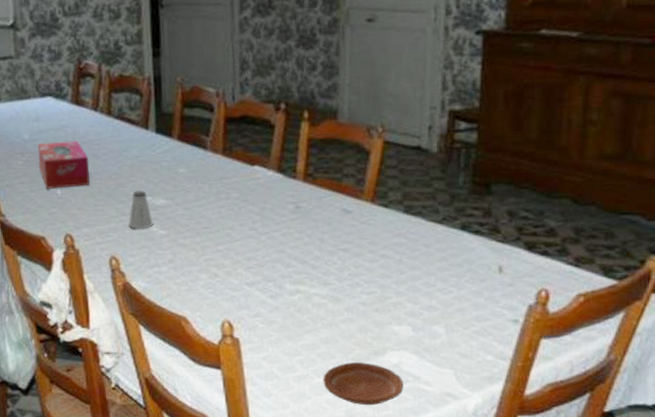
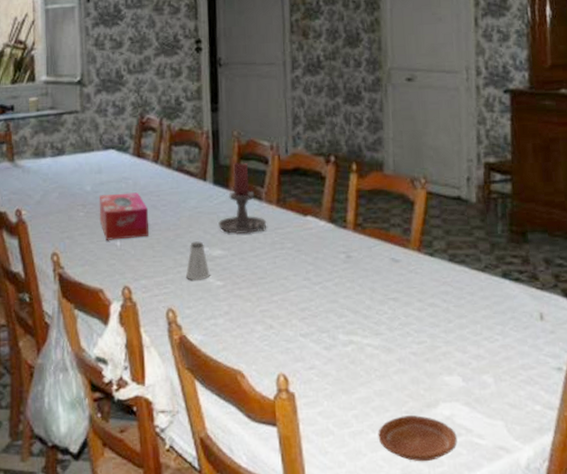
candle holder: none [161,110,212,184] -> present [218,162,267,234]

